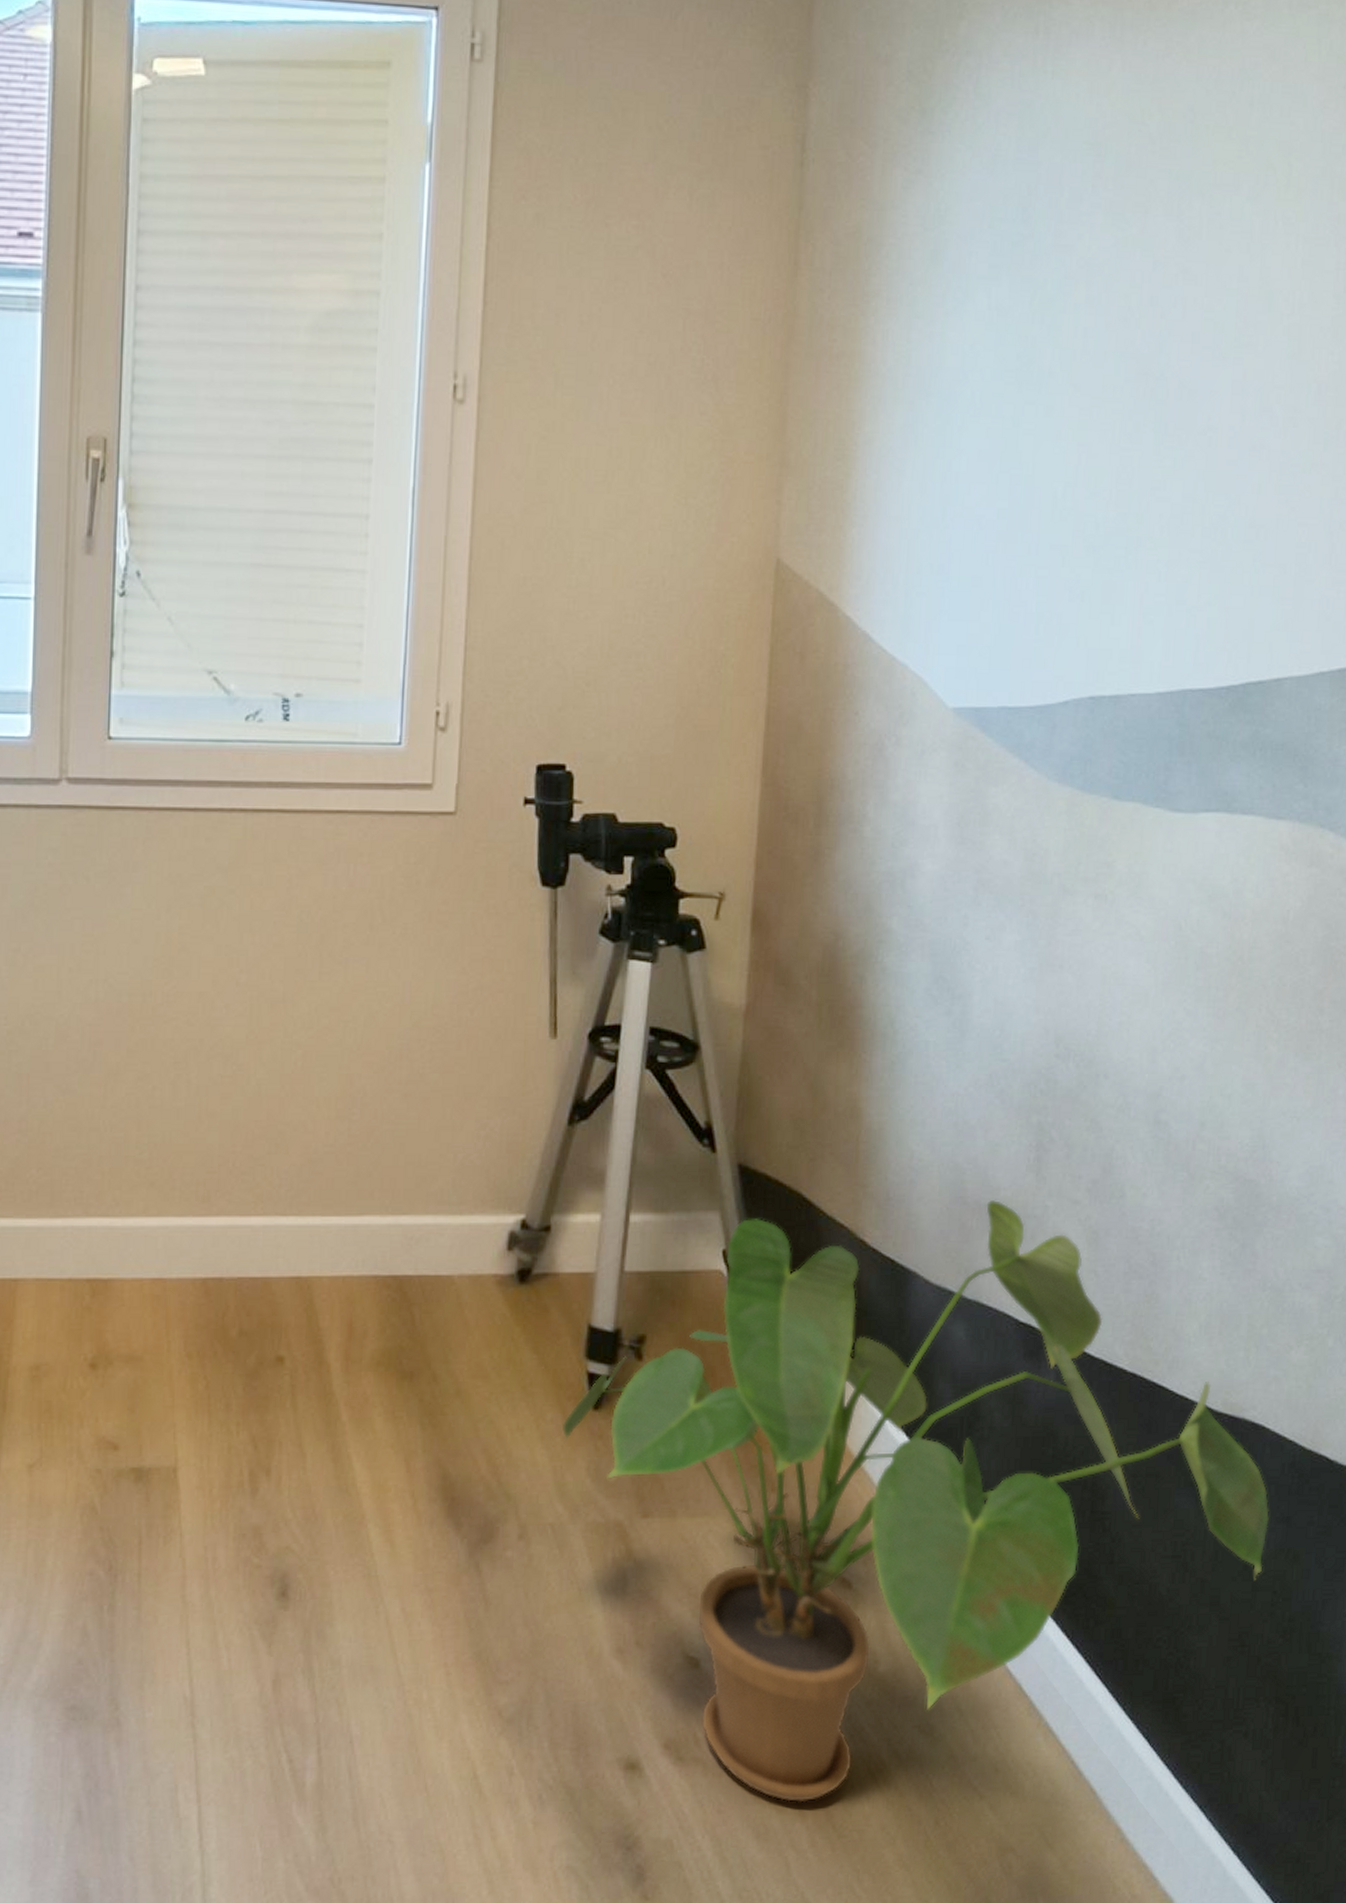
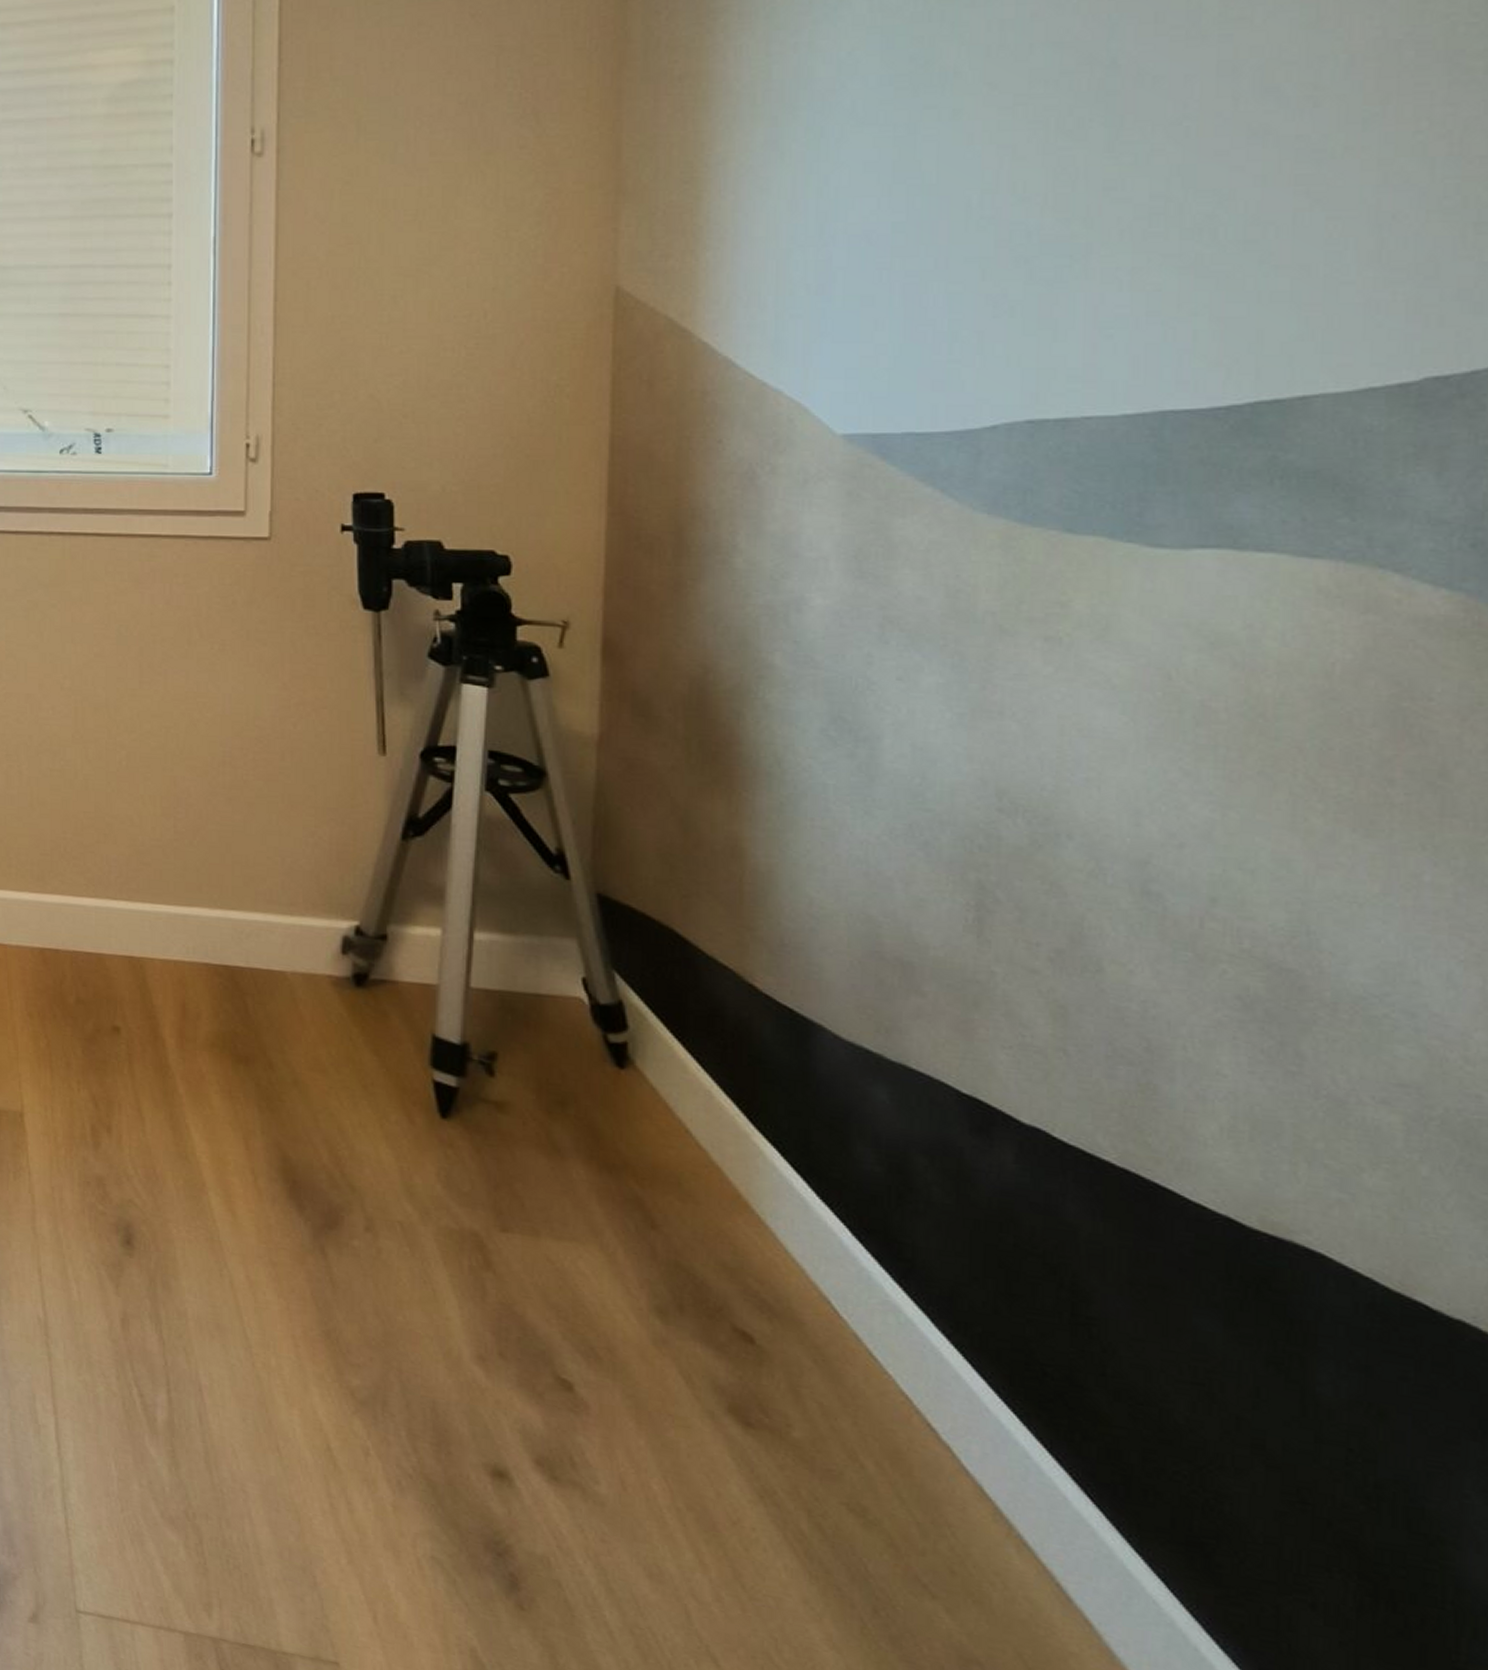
house plant: present [561,1199,1269,1803] -> none [407,949,1337,1555]

